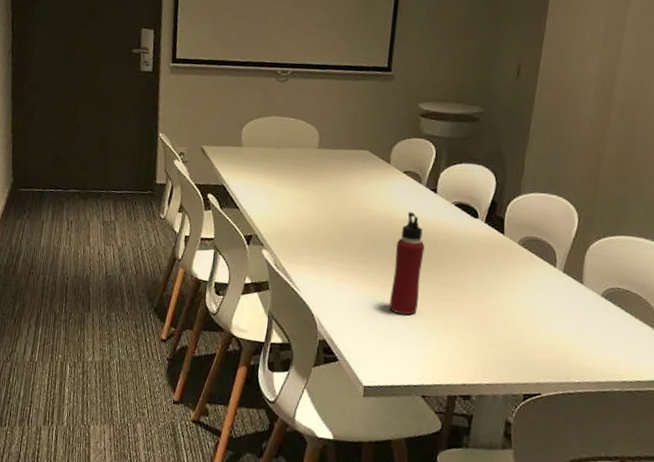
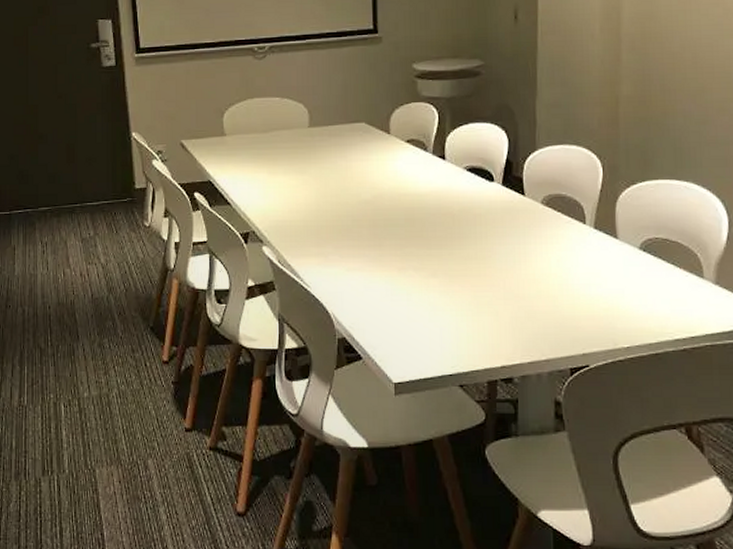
water bottle: present [389,212,425,315] -> none [408,184,441,298]

